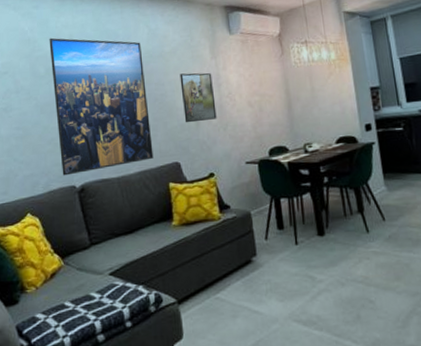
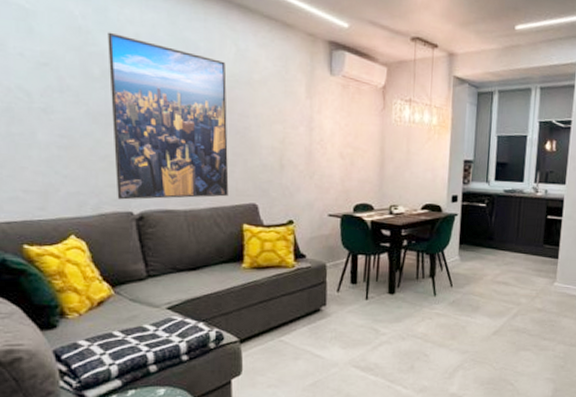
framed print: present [180,73,217,123] -> none [267,108,305,165]

